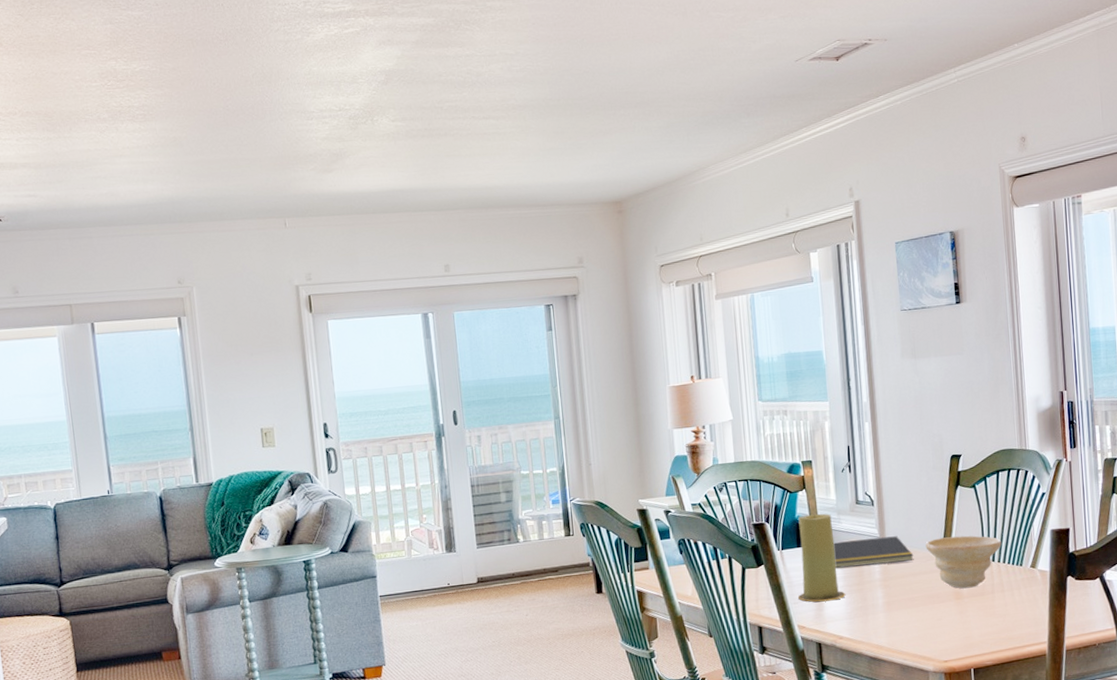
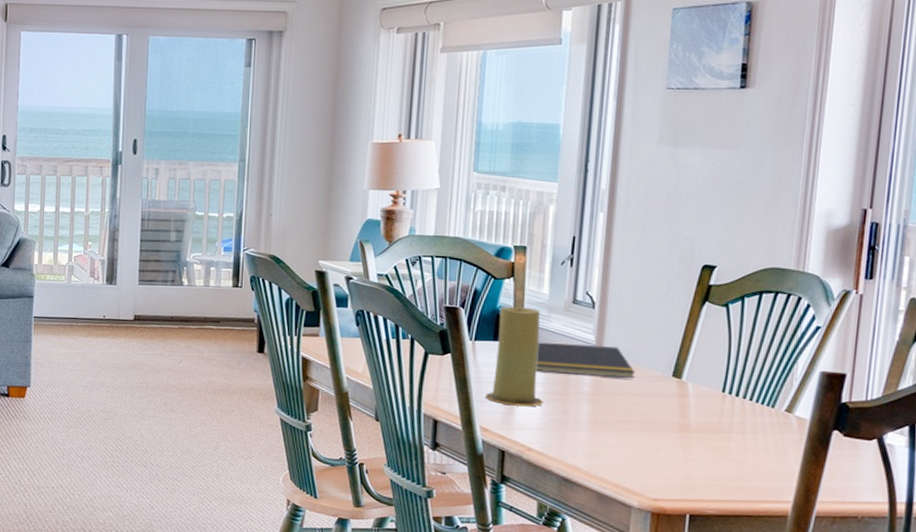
bowl: present [925,535,1002,589] -> none [652,358,752,422]

